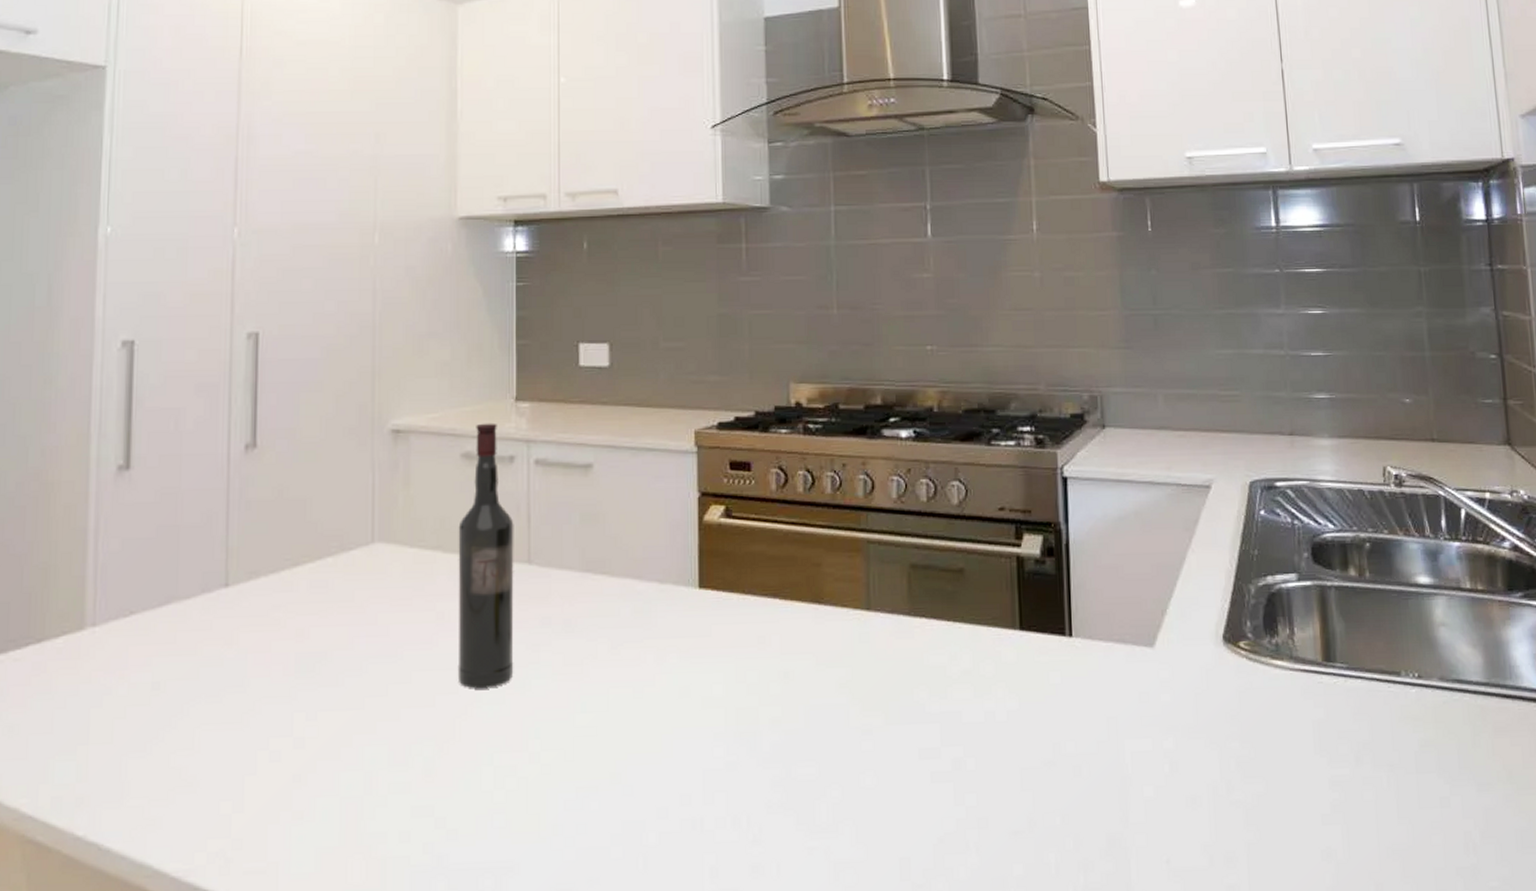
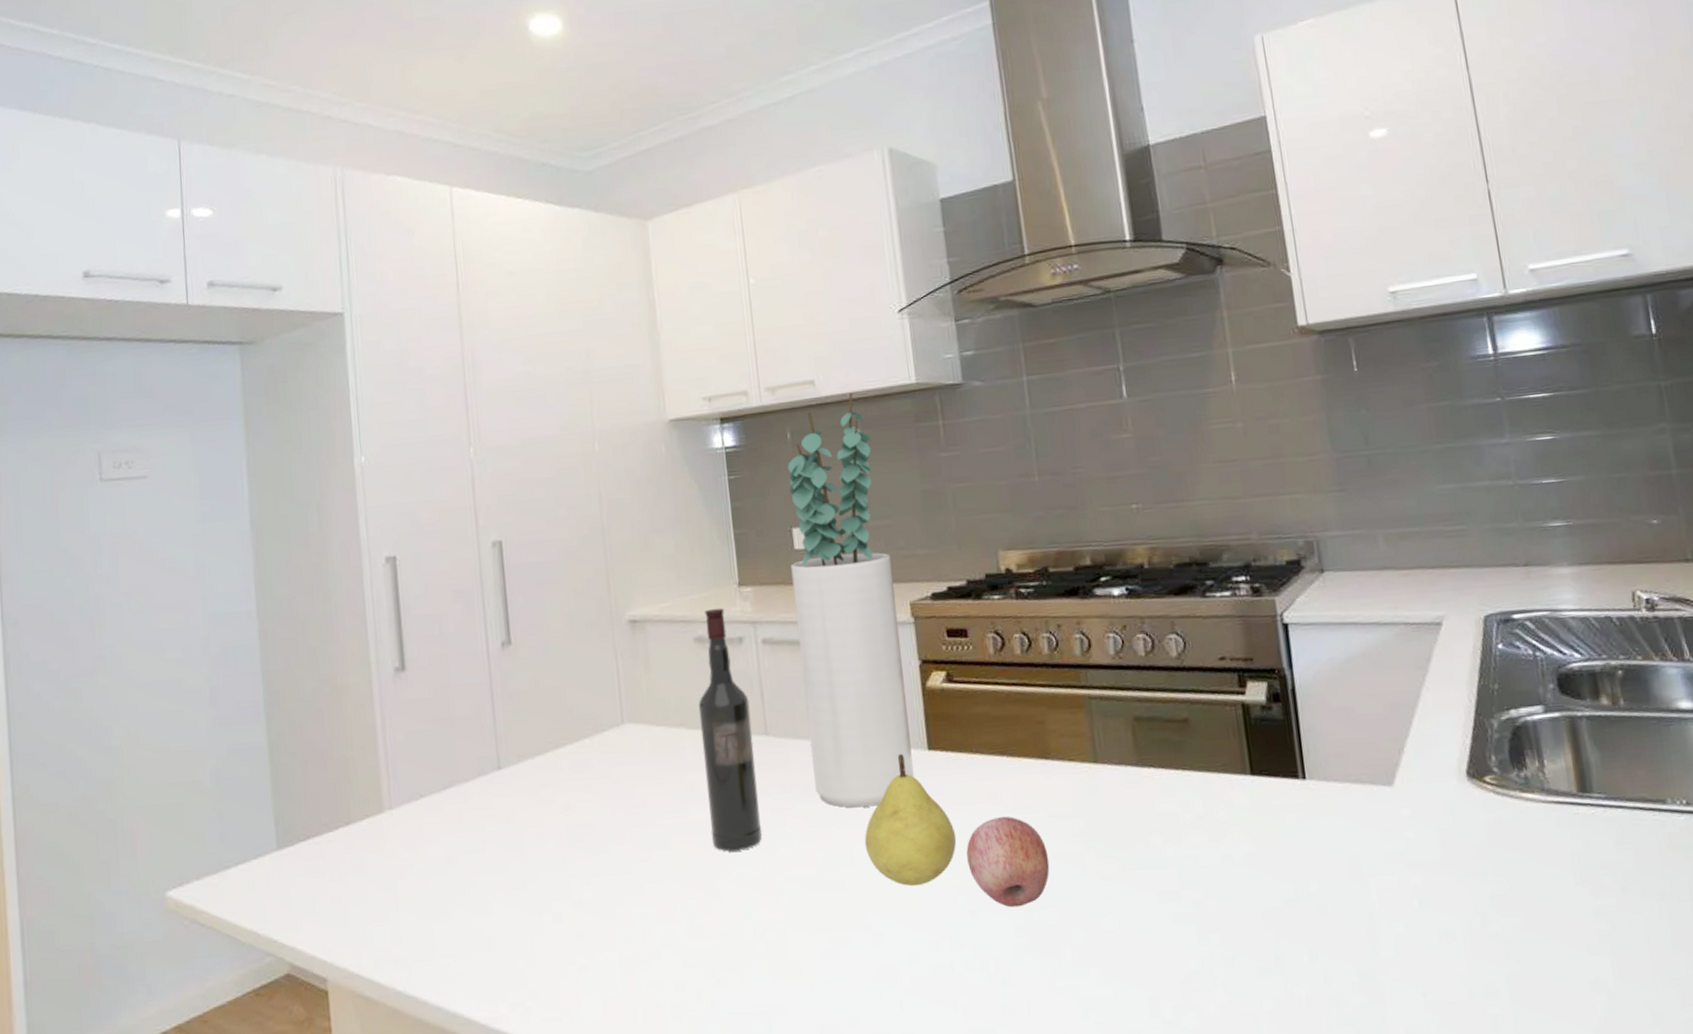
vase: none [573,206,682,647] -> present [787,392,914,808]
fruit: none [622,590,720,733] -> present [864,753,957,886]
fruit: none [728,662,813,760] -> present [966,816,1050,908]

